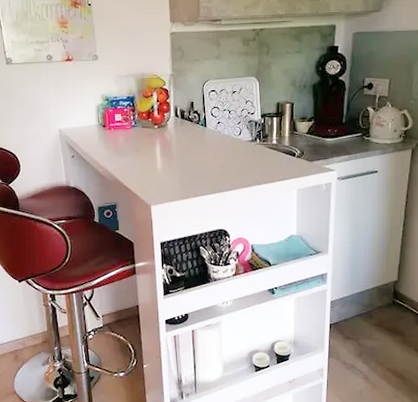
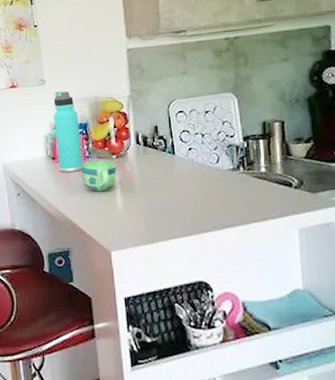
thermos bottle: none [105,67,130,138] -> present [53,91,83,172]
cup: none [128,130,158,156] -> present [81,161,117,192]

